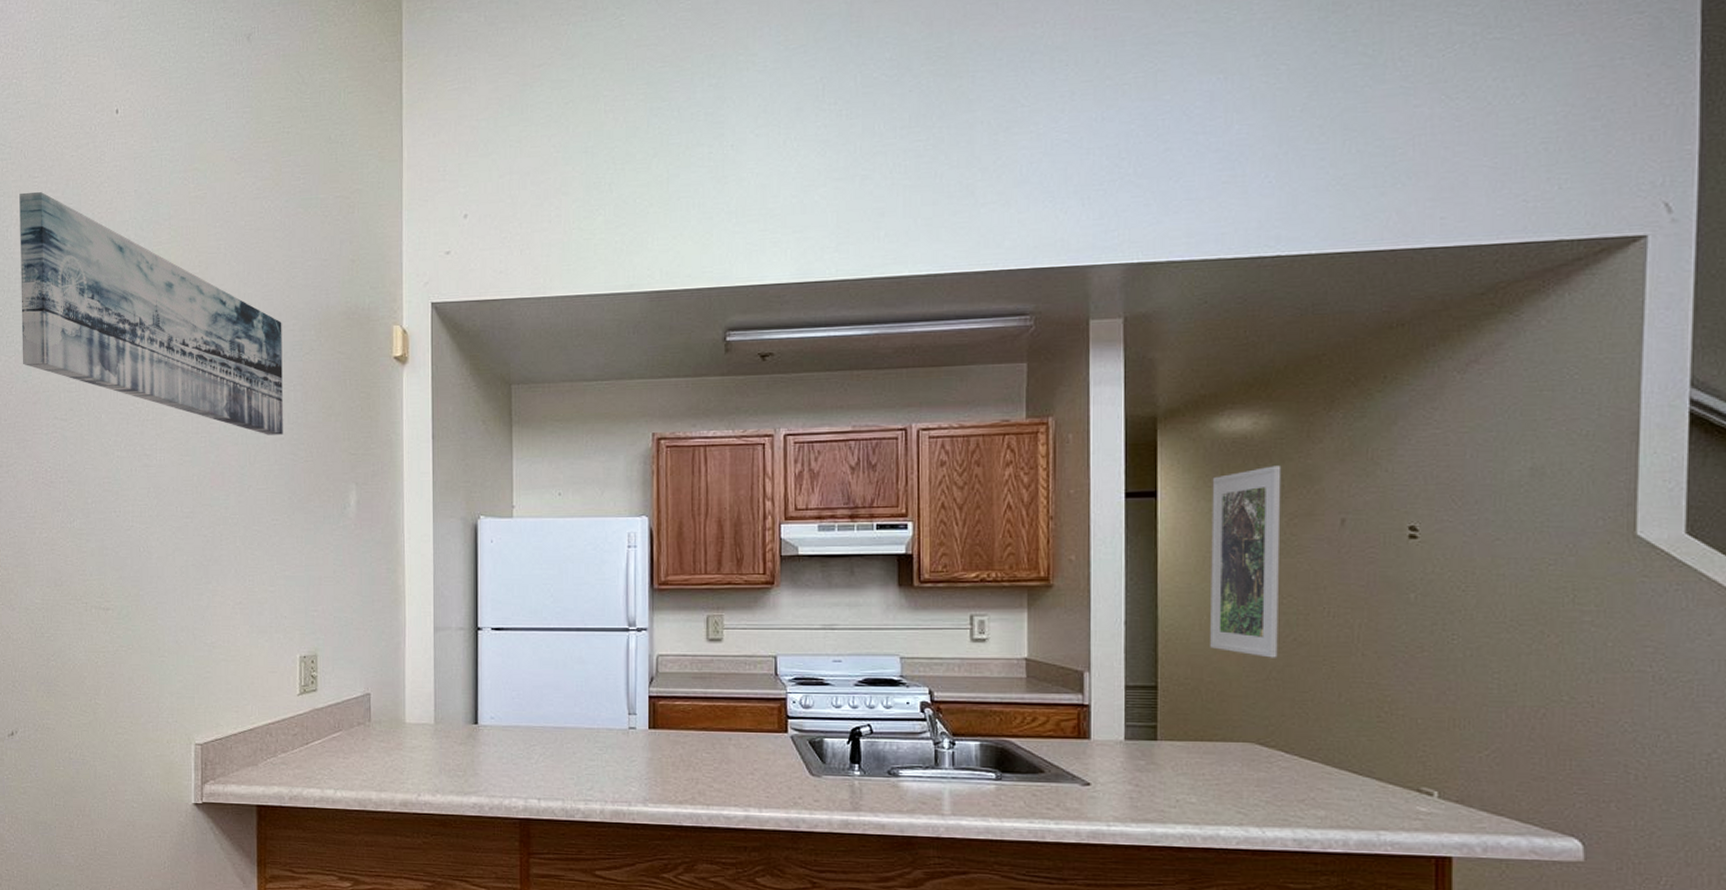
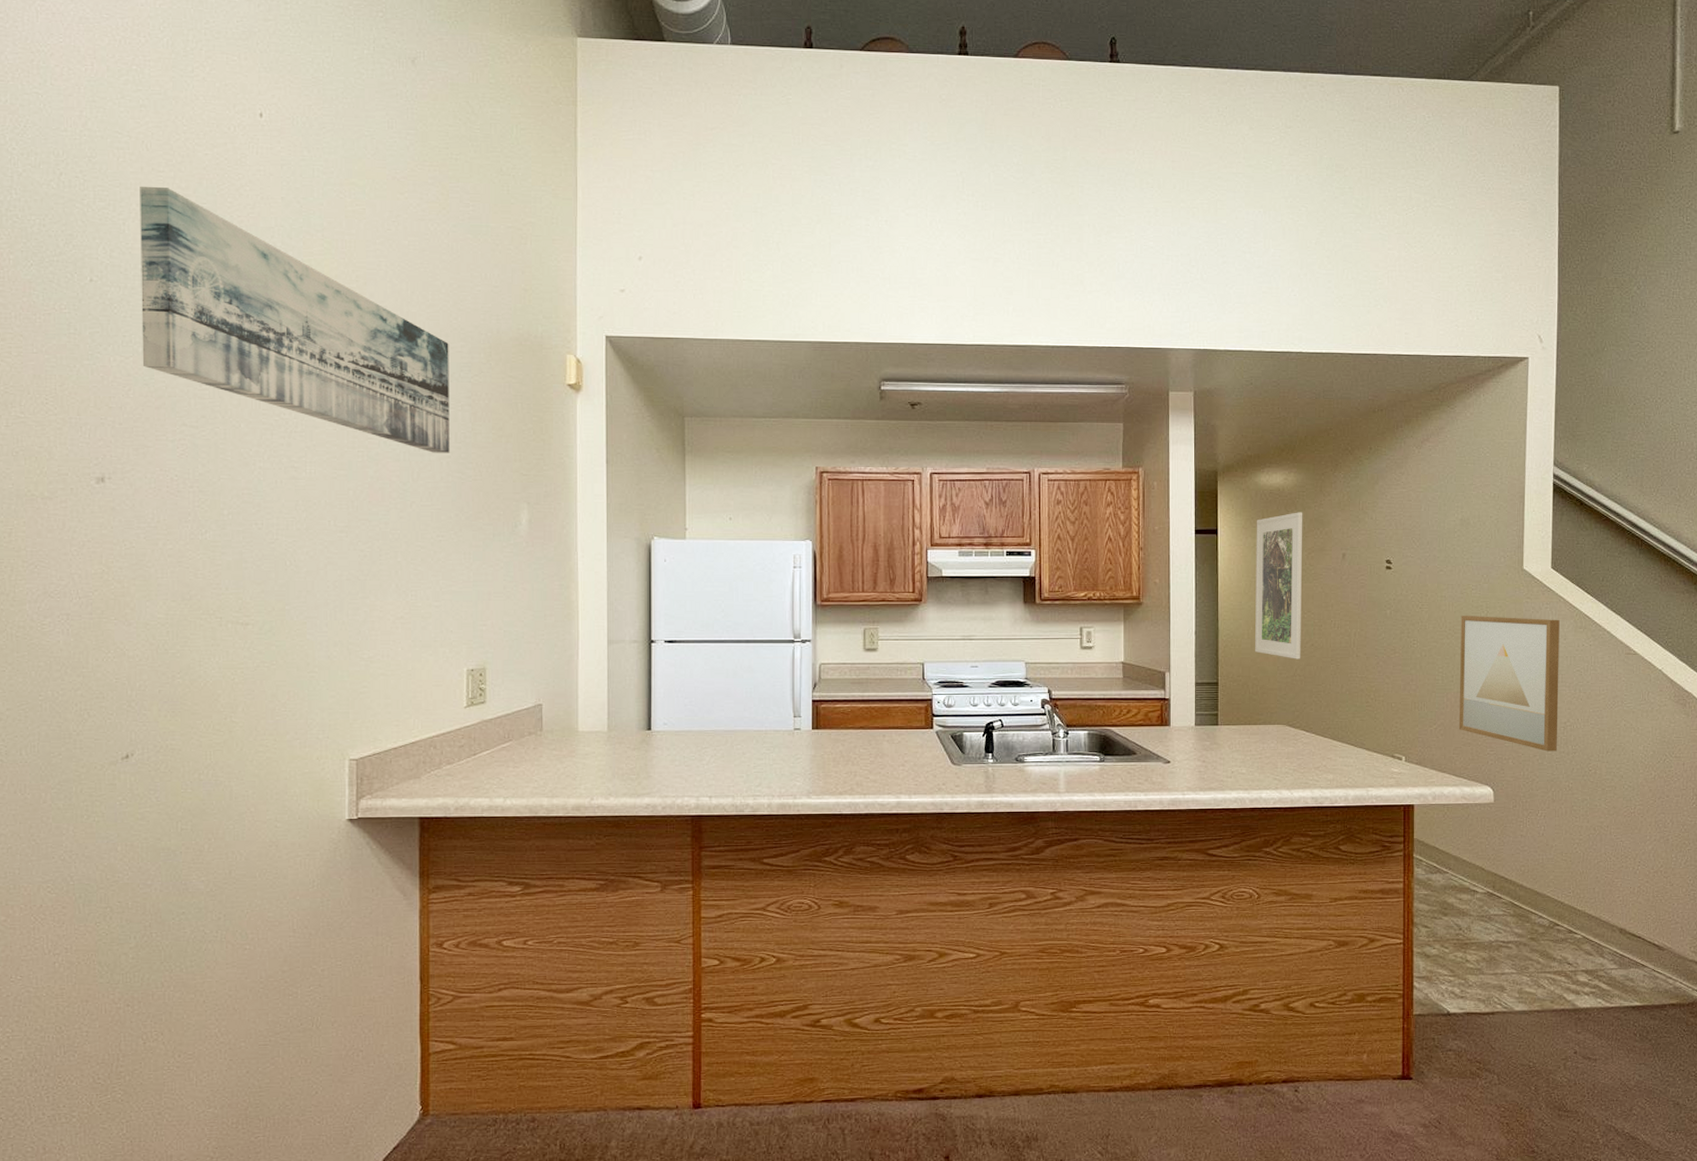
wall art: none [1525,601,1700,795] -> present [1458,616,1560,752]

